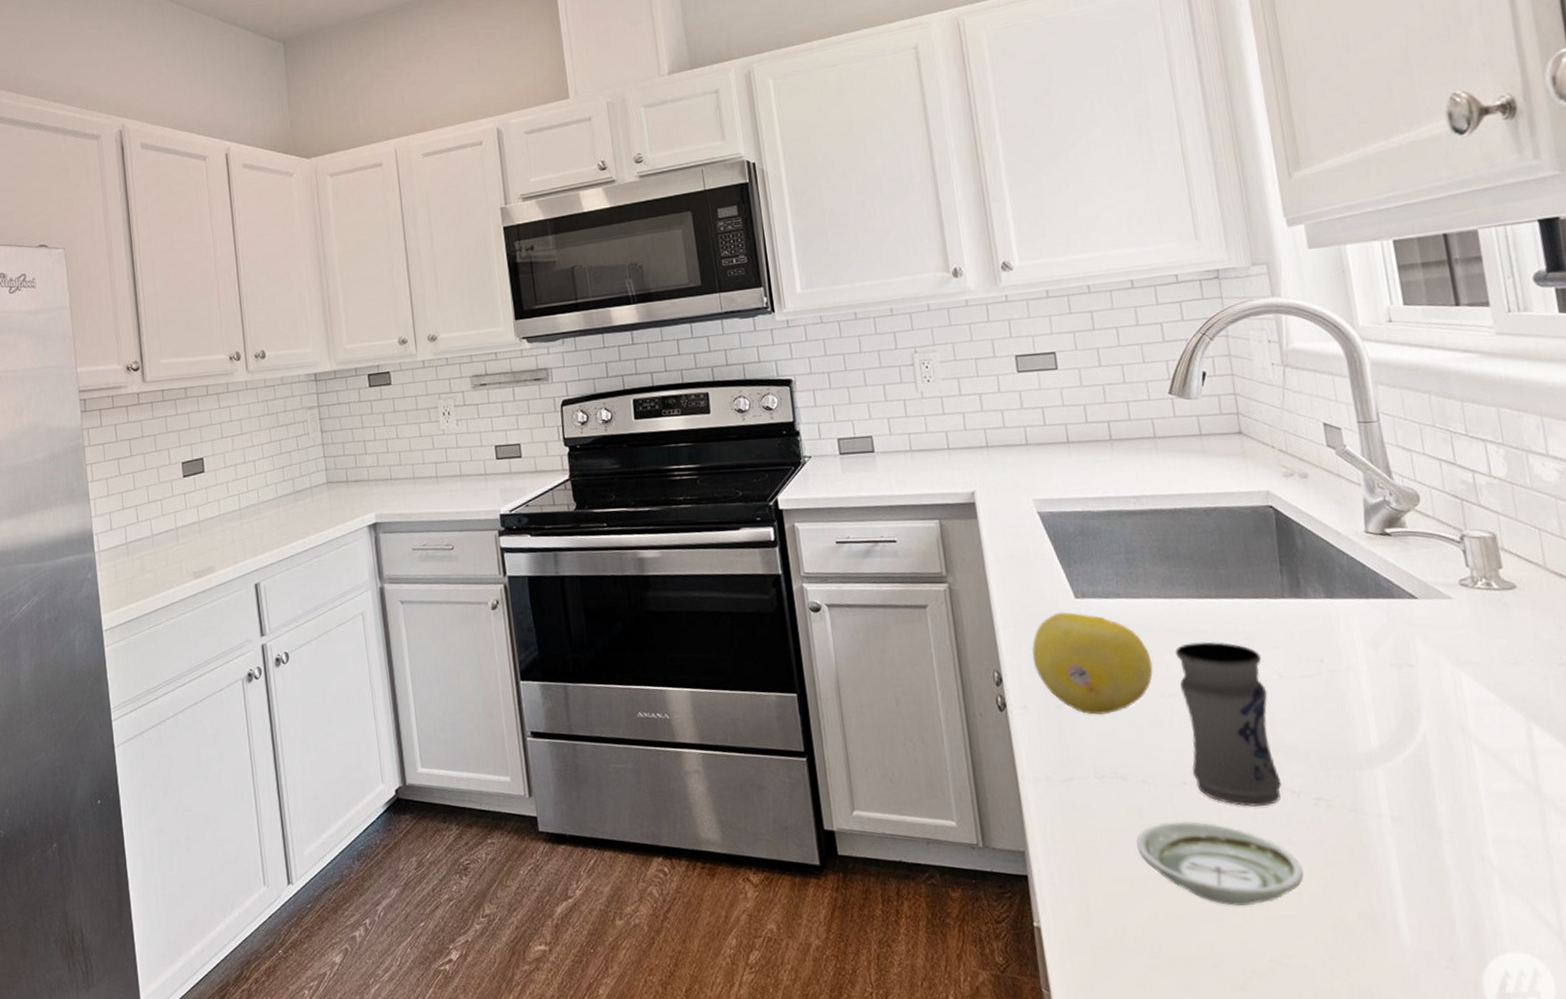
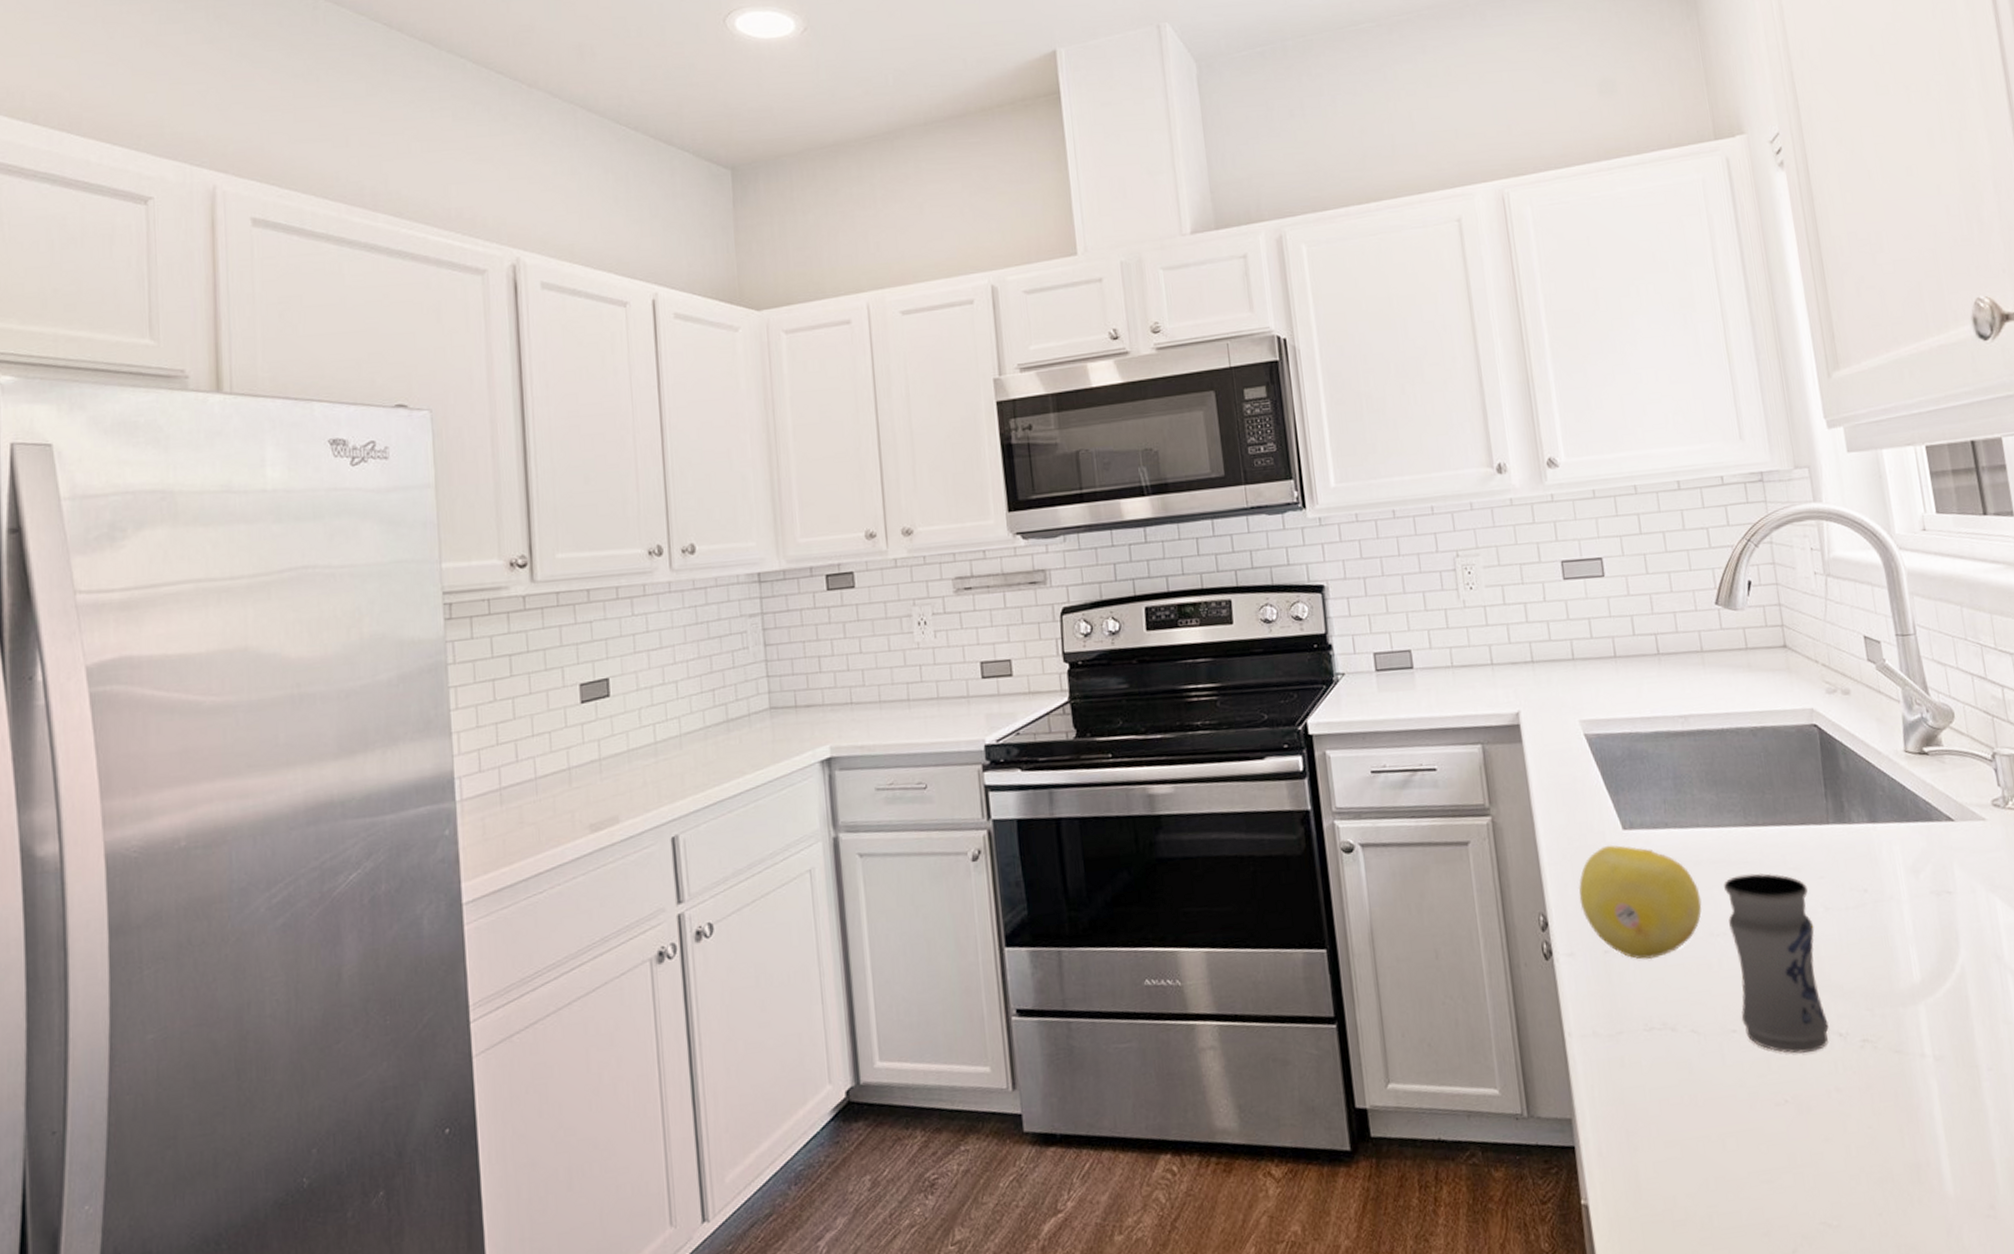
saucer: present [1136,821,1305,906] -> none [1686,1073,1852,1165]

